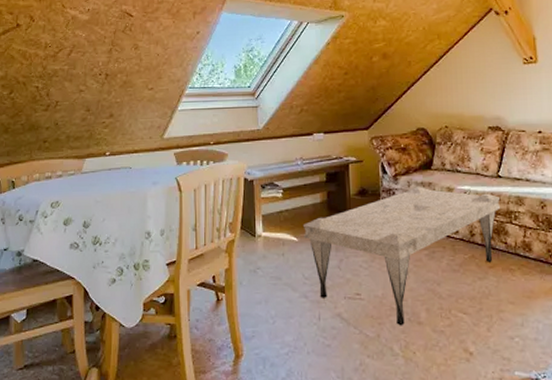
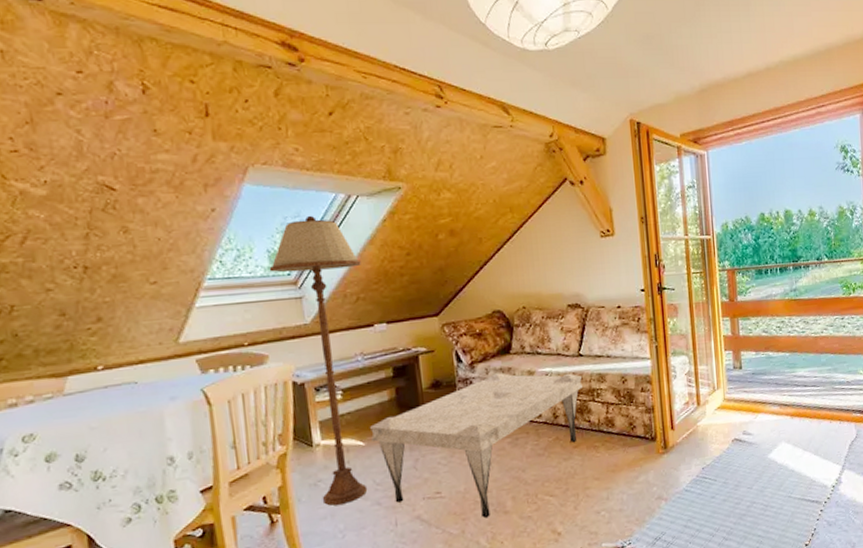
floor lamp: none [234,38,306,292] -> present [269,215,368,506]

